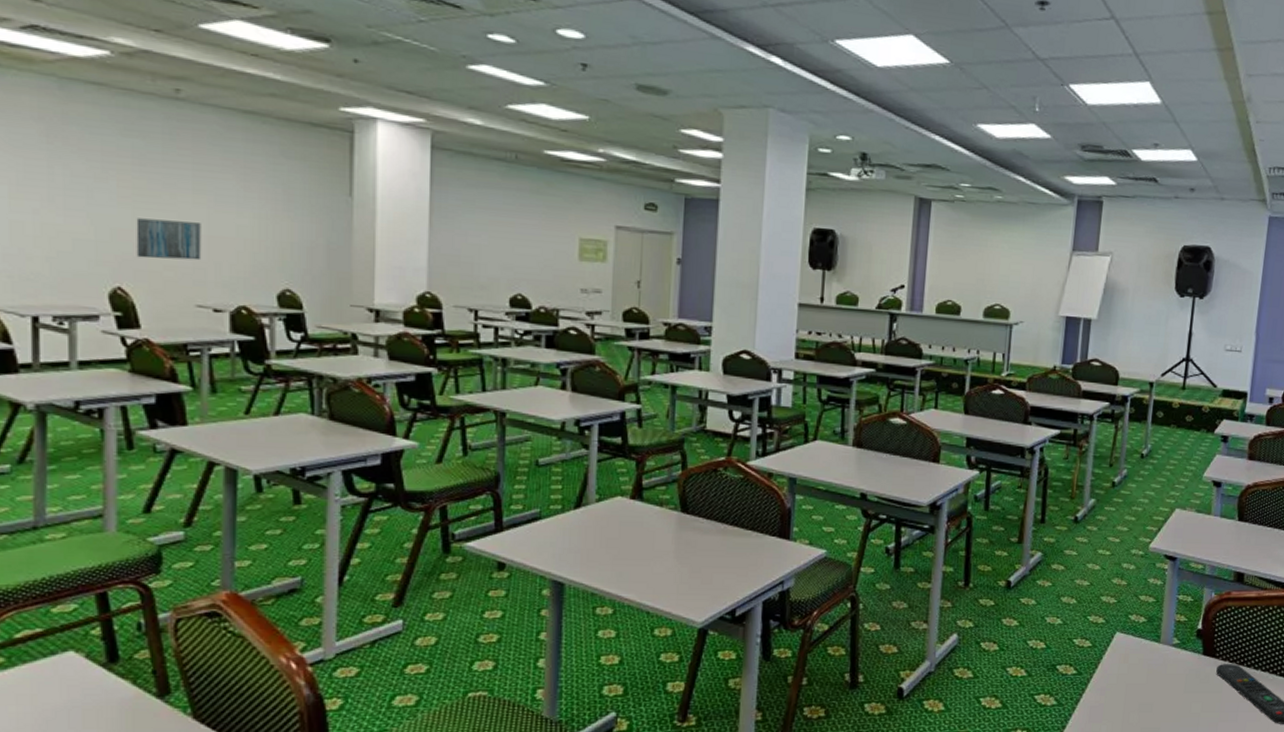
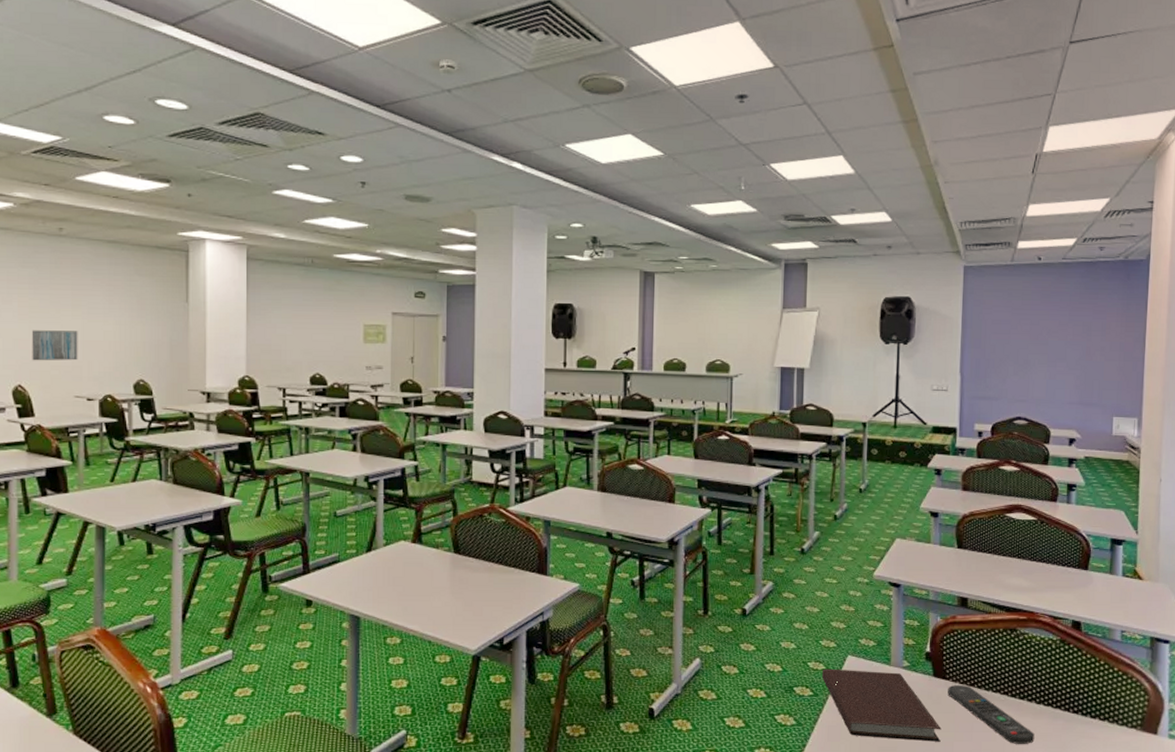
notebook: none [1087,646,1207,722] -> present [821,668,941,742]

